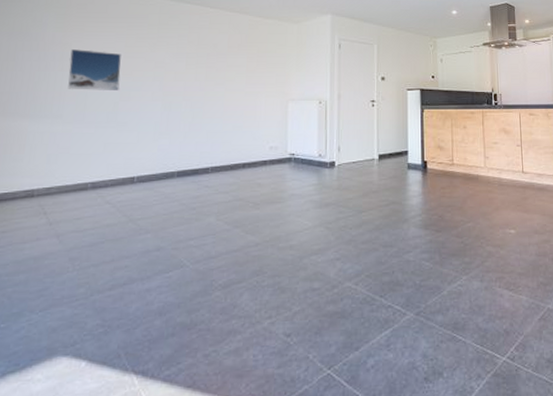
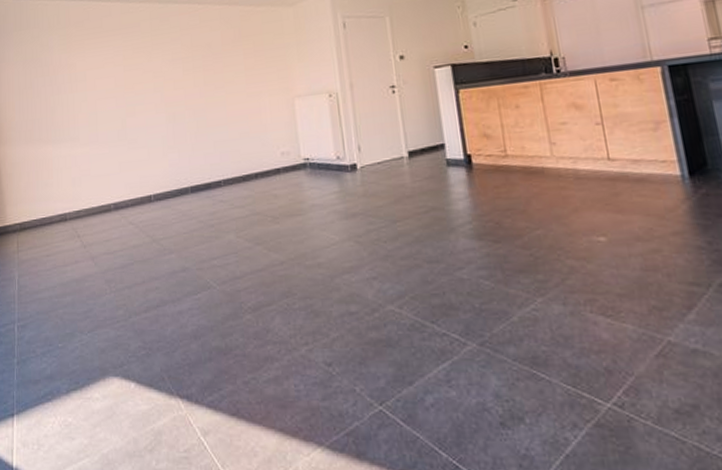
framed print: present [68,49,121,90] -> none [77,67,124,111]

